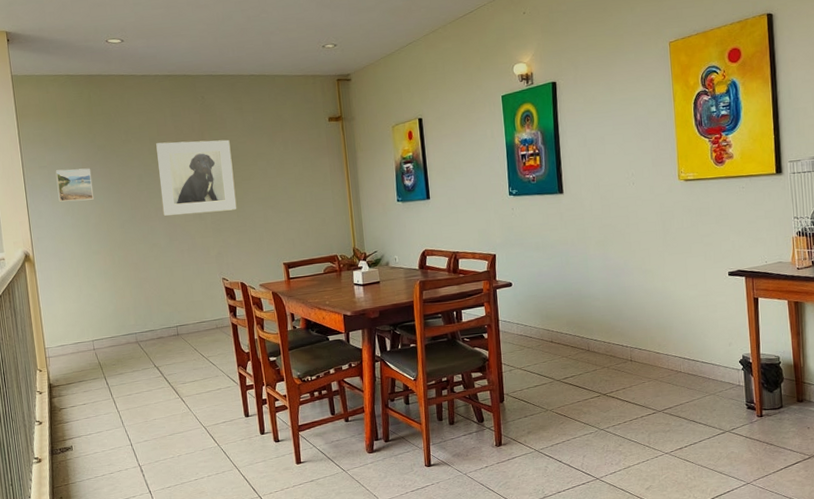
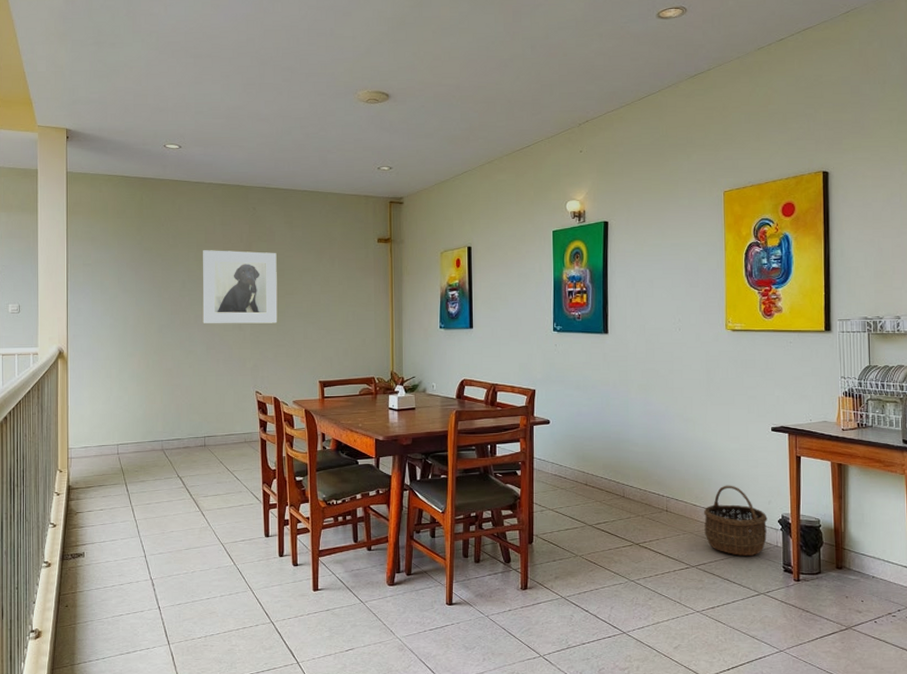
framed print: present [55,168,94,202] -> none [99,269,135,302]
wicker basket: none [666,330,729,398] -> present [703,485,768,556]

